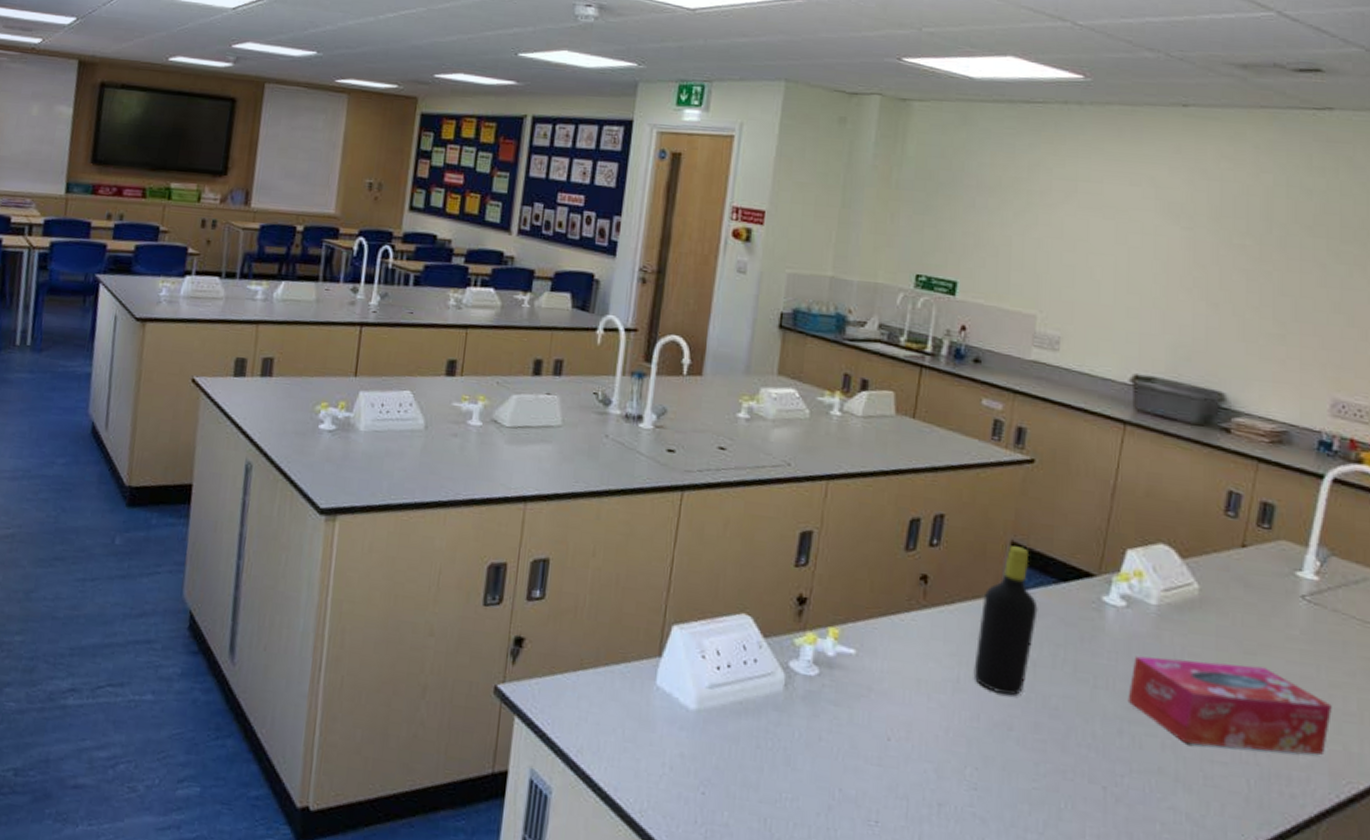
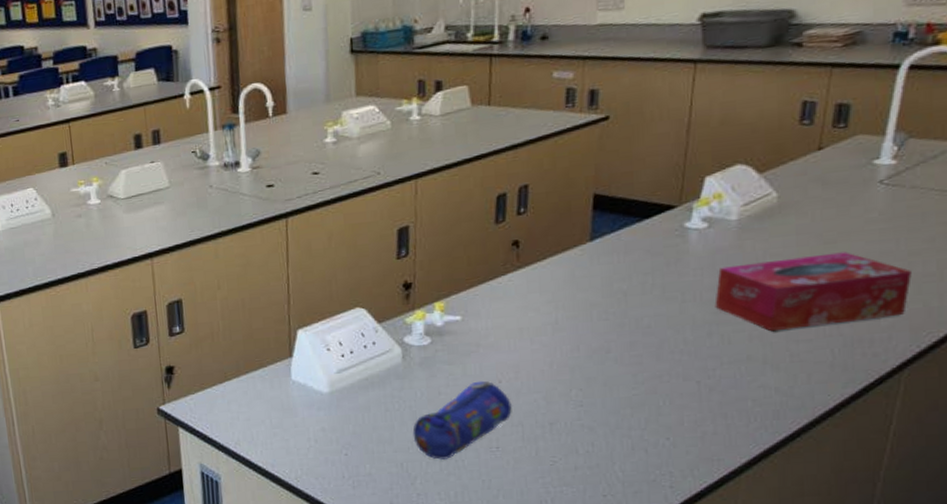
pencil case: none [782,733,900,825] -> present [412,380,513,460]
bottle: present [973,546,1038,696] -> none [569,197,625,326]

